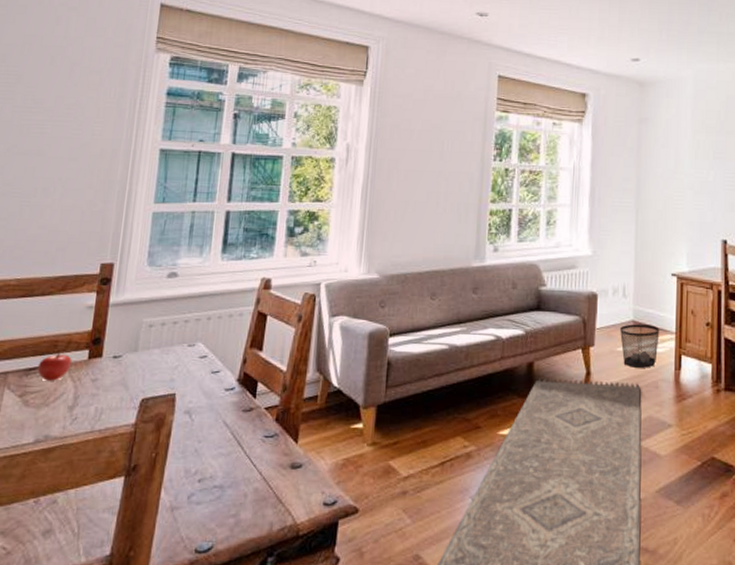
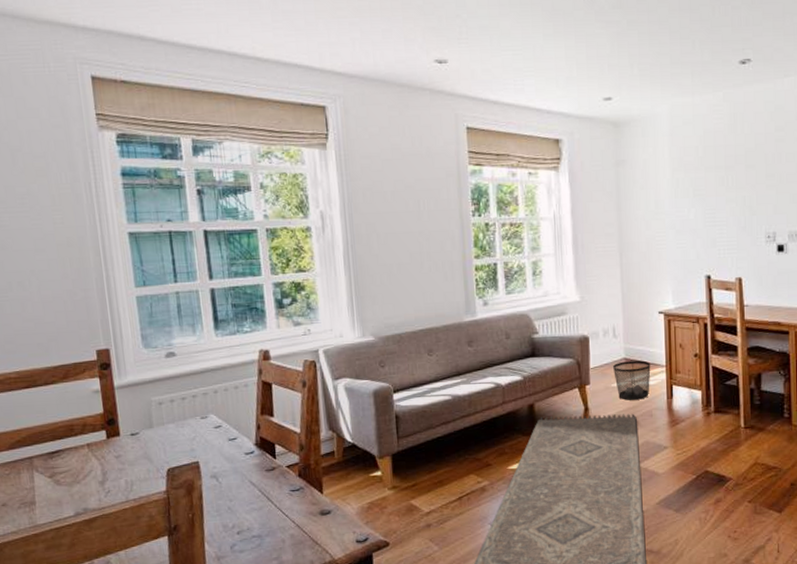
fruit: present [37,353,72,381] -> none [59,436,92,461]

